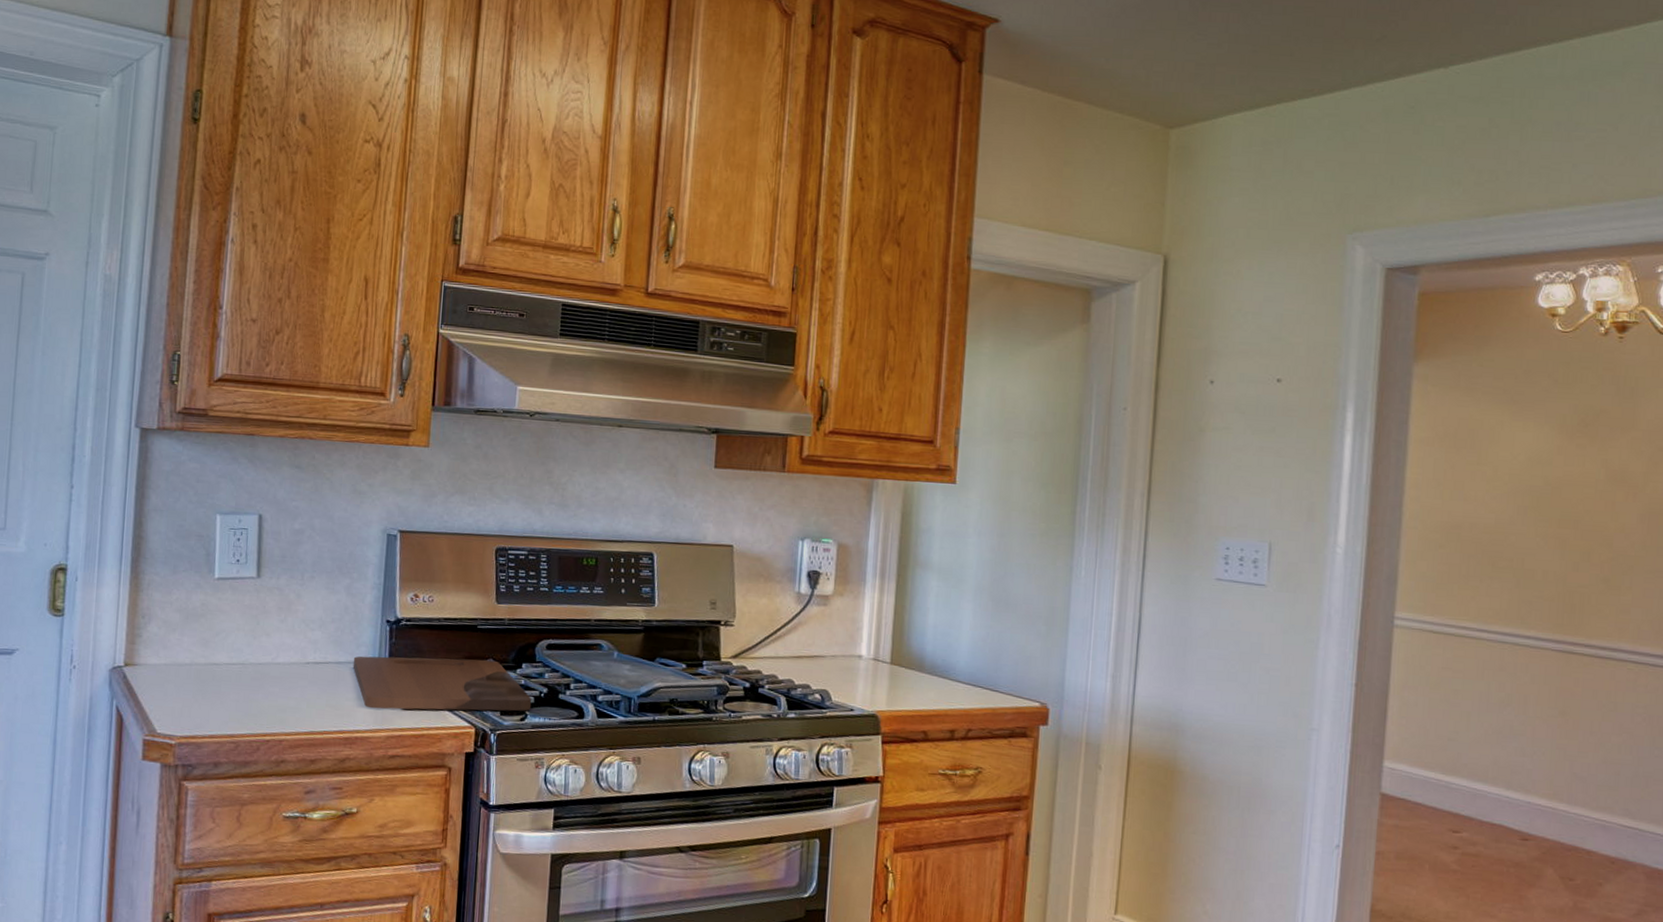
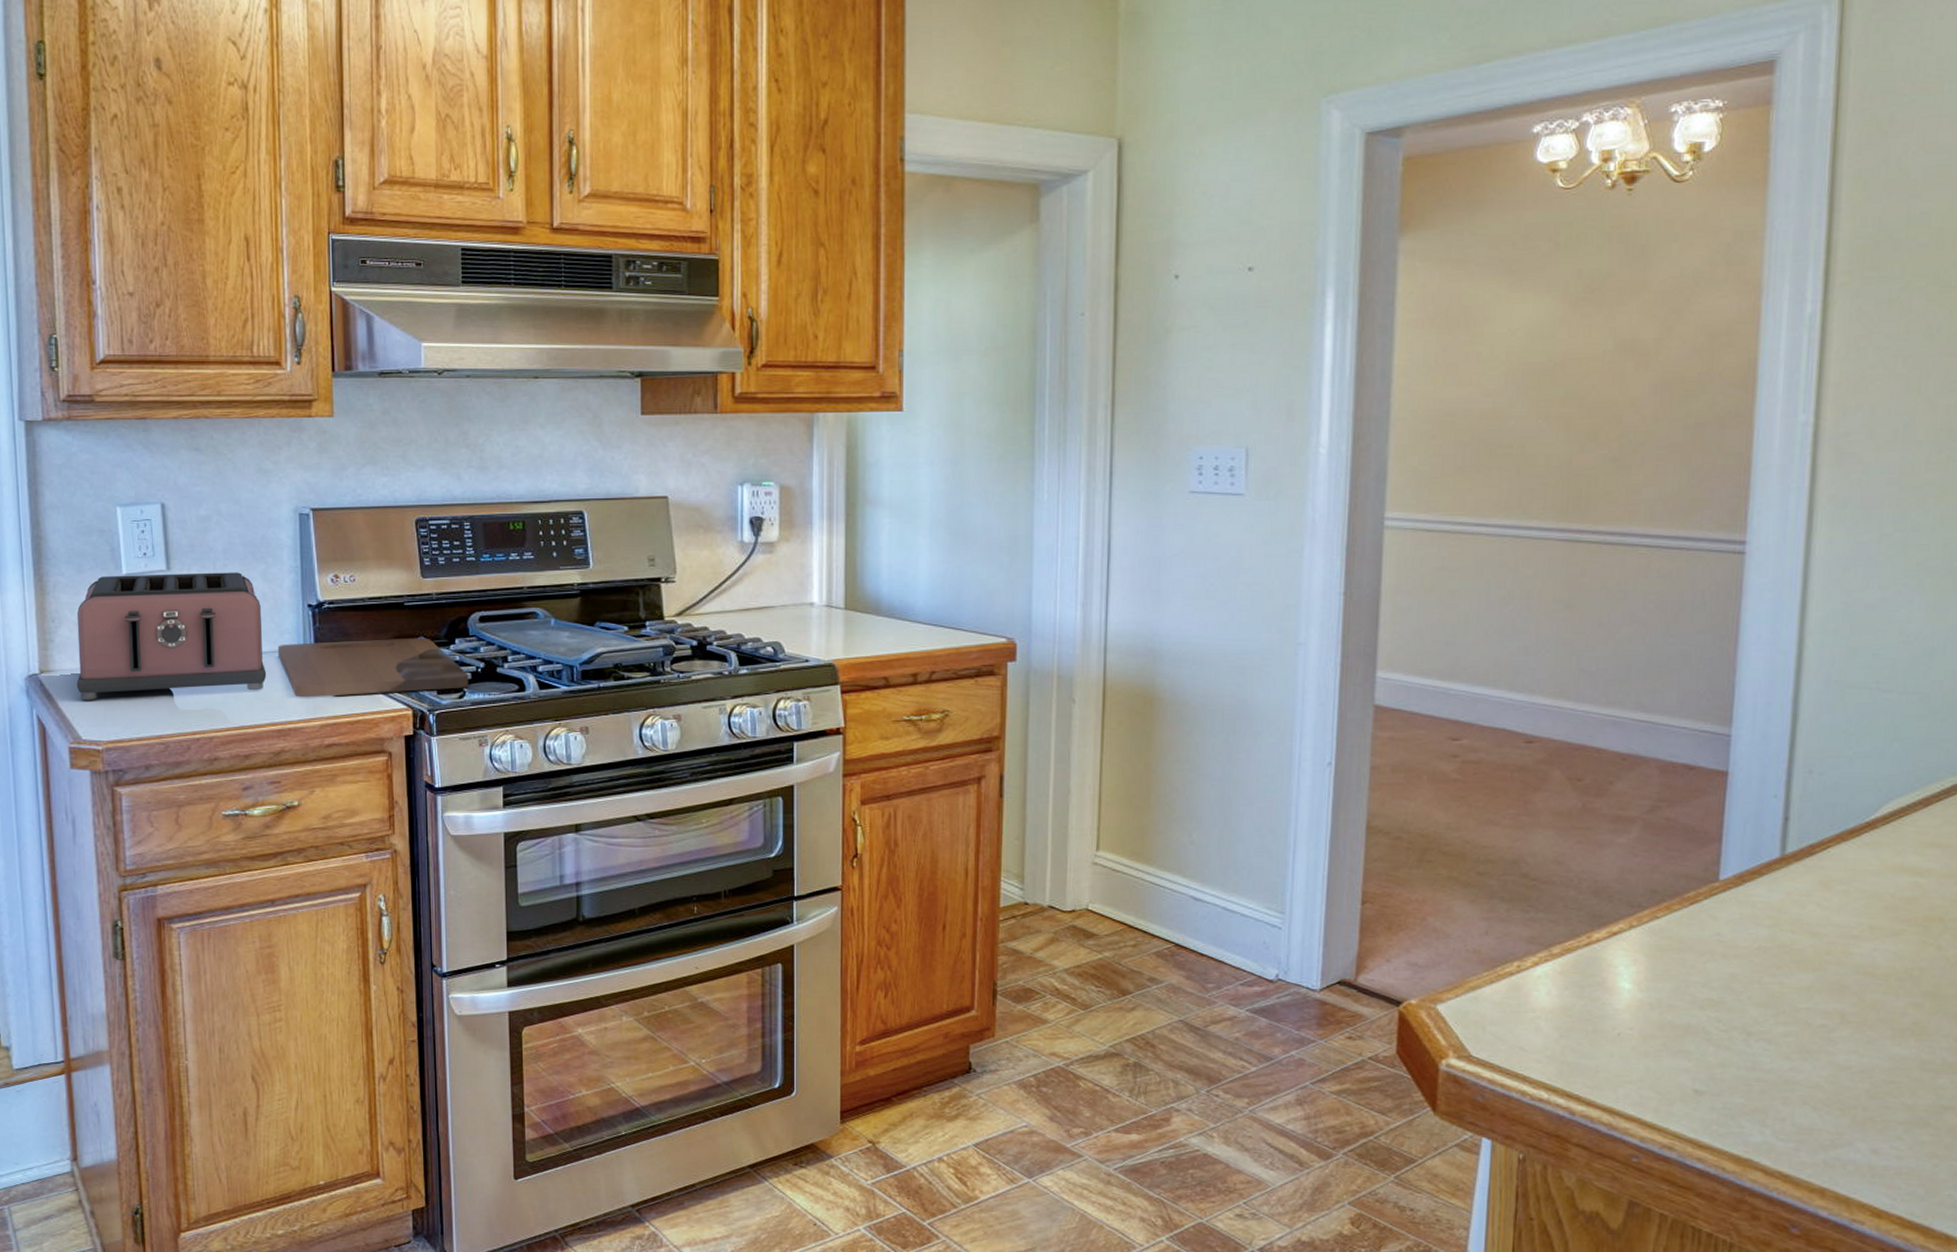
toaster: none [158,578,342,699] -> present [76,572,267,700]

